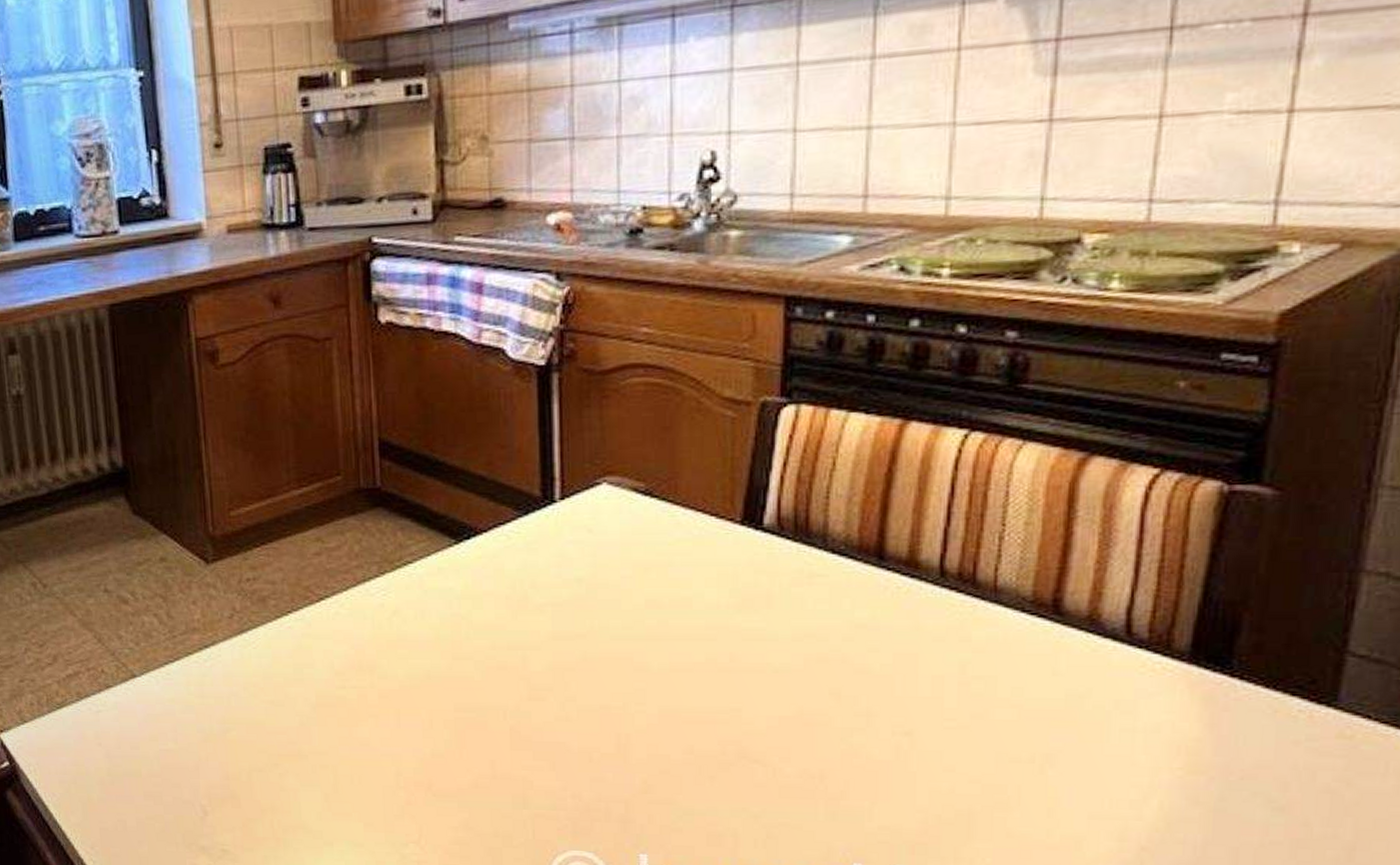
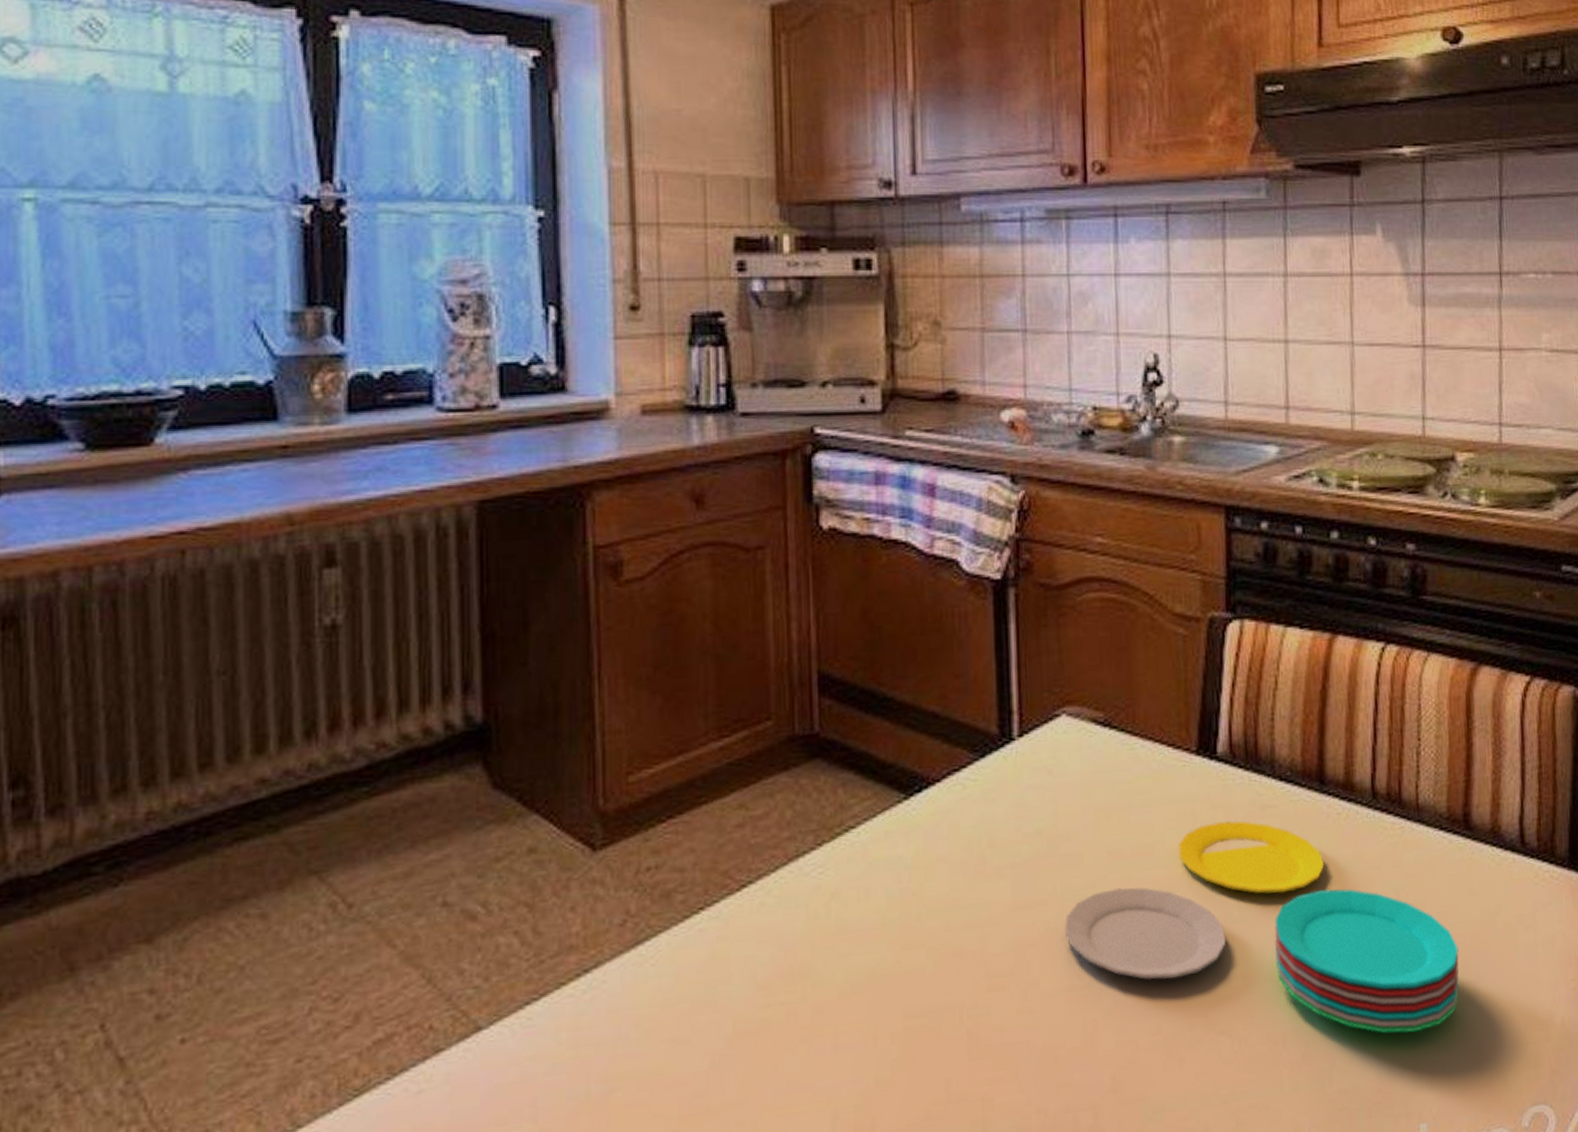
plate: none [601,585,1033,790] -> present [1065,821,1460,1034]

